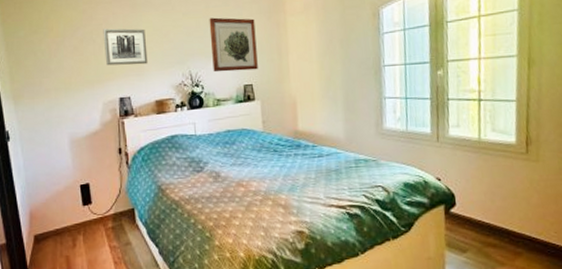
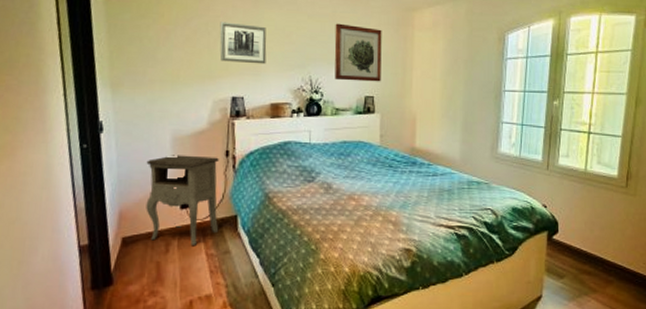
nightstand: none [49,155,119,239] -> present [146,155,219,245]

